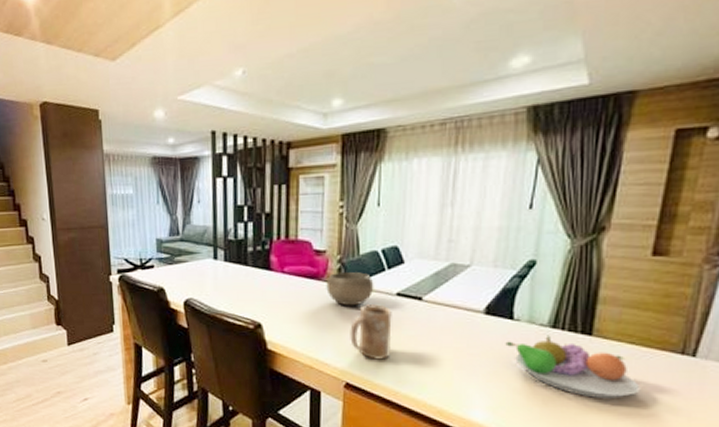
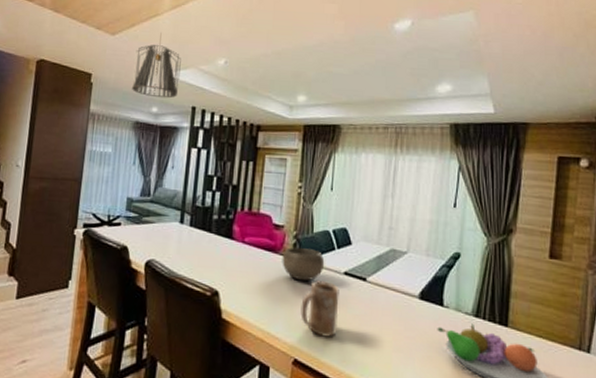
pendant light: none [141,49,194,127] -> present [131,33,181,99]

